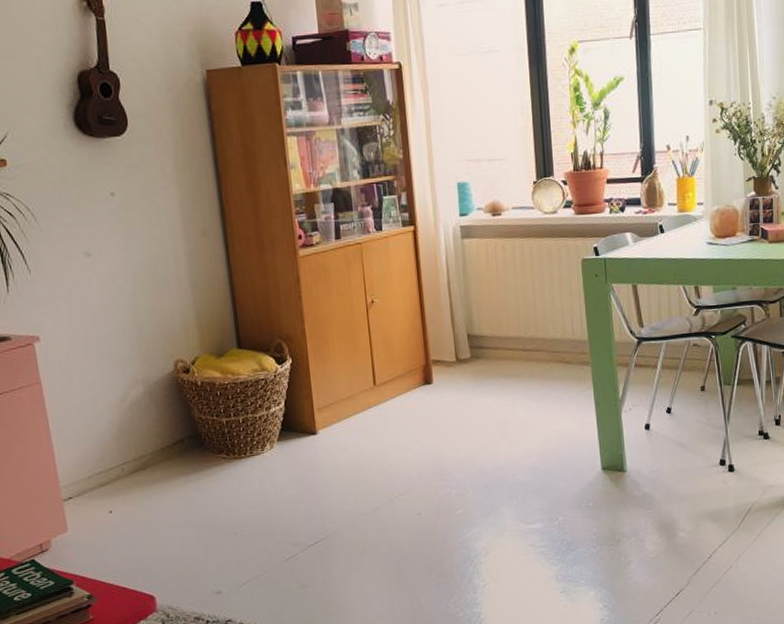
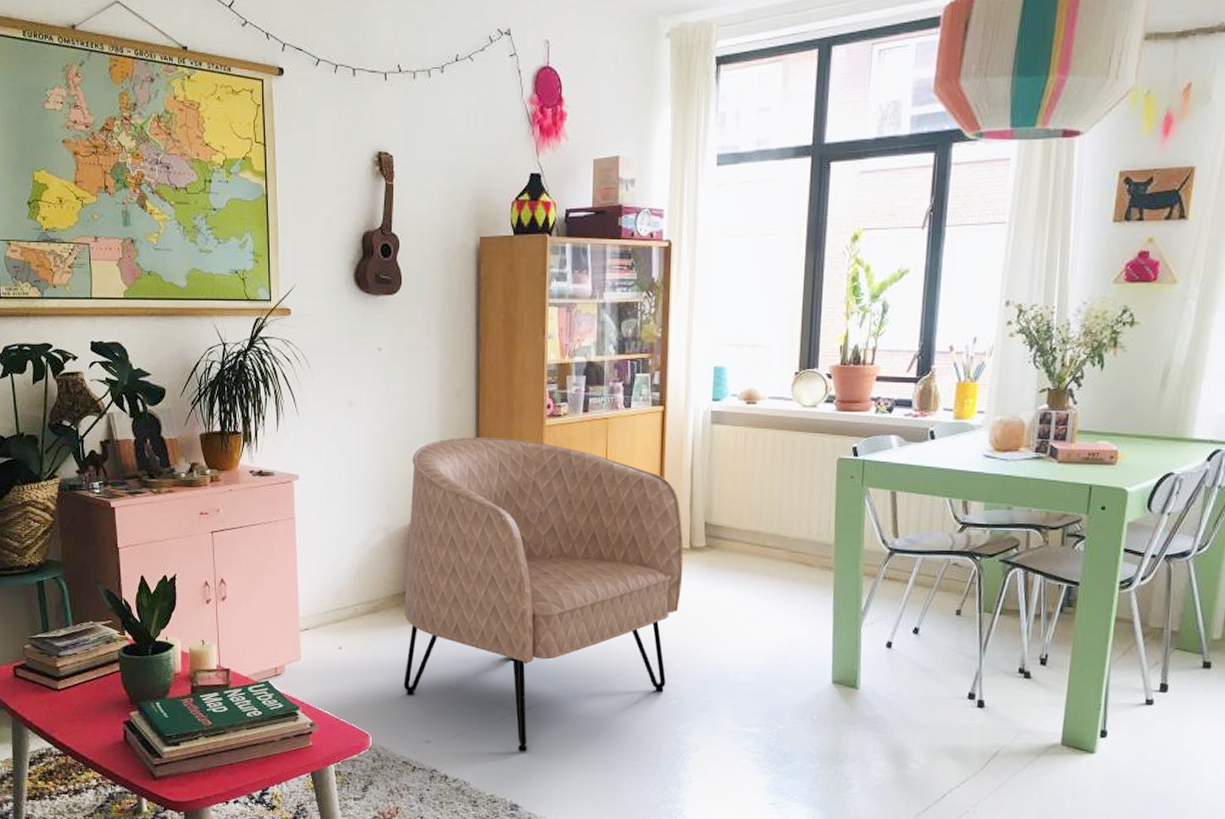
armchair: none [164,273,453,586] -> present [403,437,684,752]

